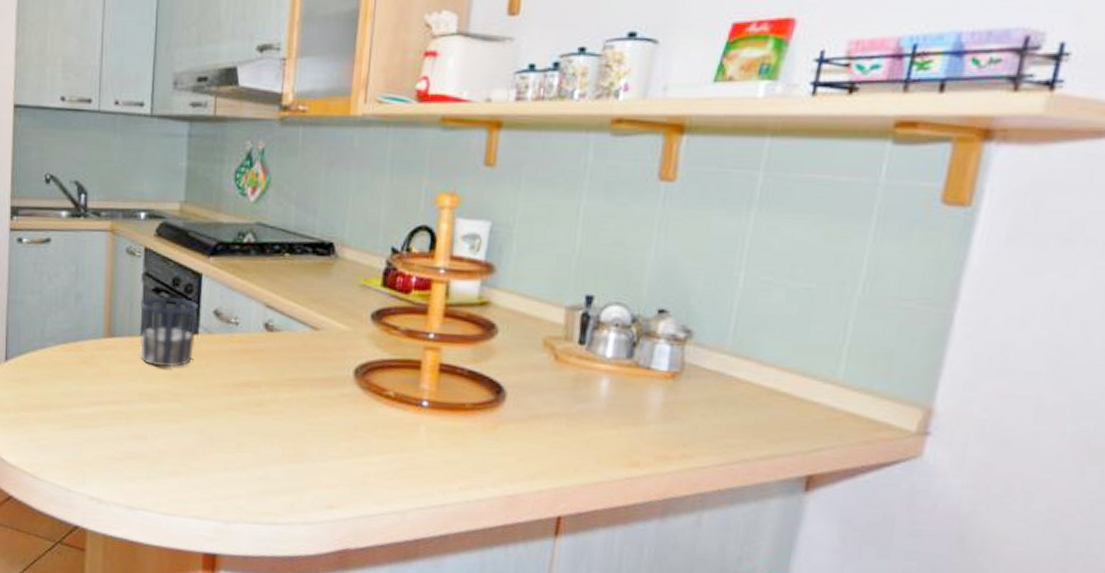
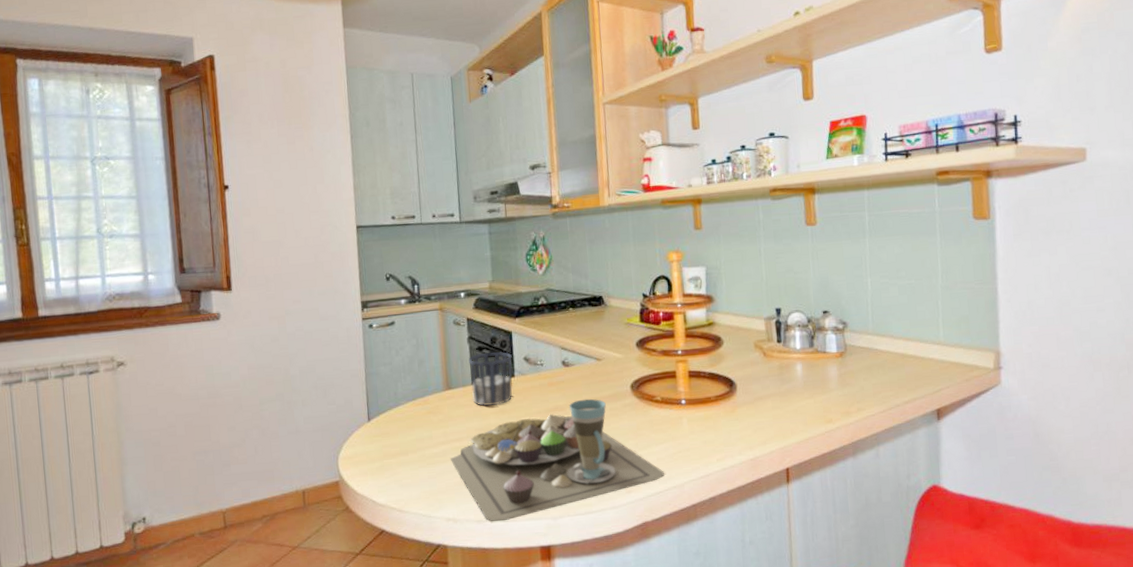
food plate: none [103,377,382,514] -> present [450,398,664,522]

